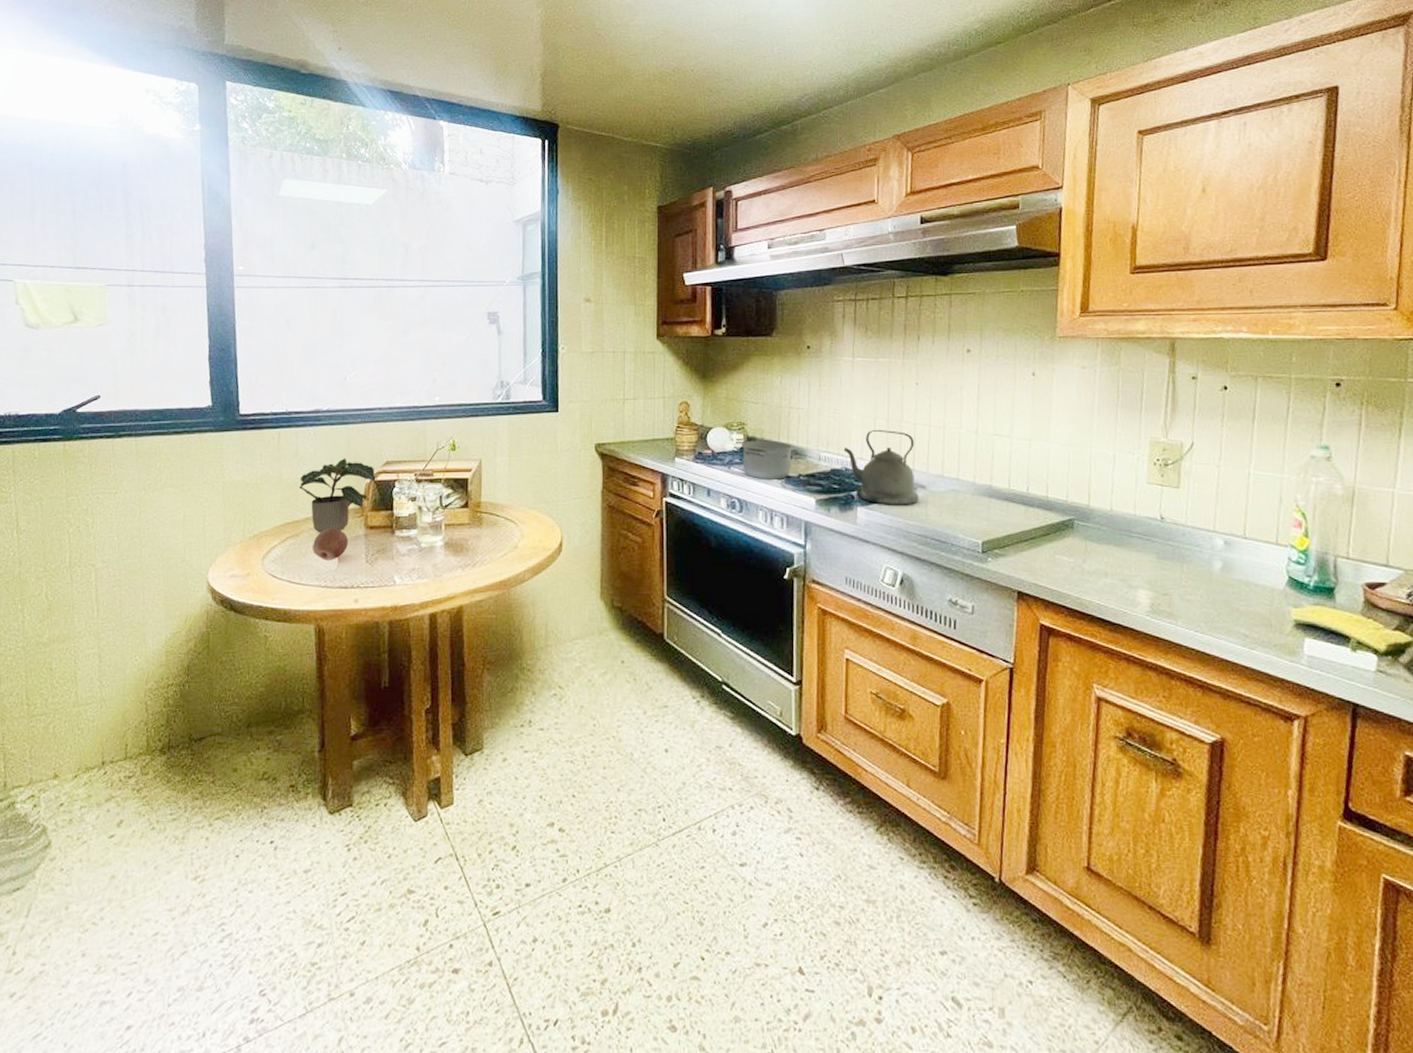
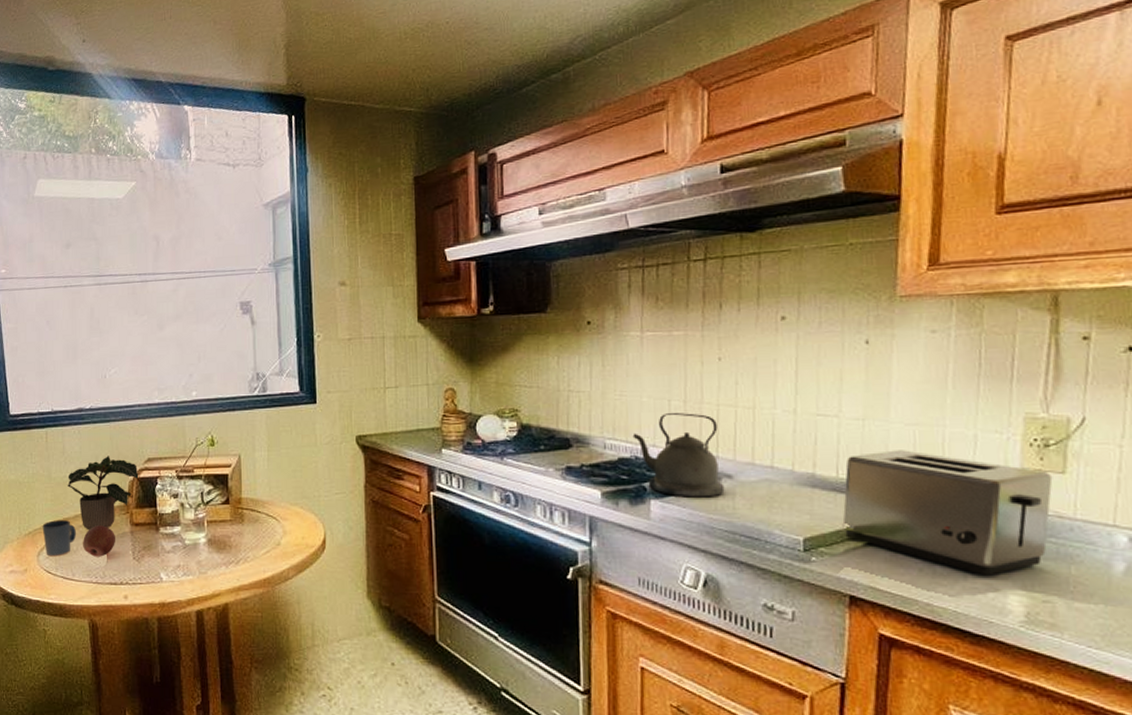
mug: none [269,523,306,560] -> present [42,520,76,557]
cooking pot: present [741,440,795,479] -> none [514,428,575,471]
toaster: none [1013,466,1171,573] -> present [842,450,1053,576]

